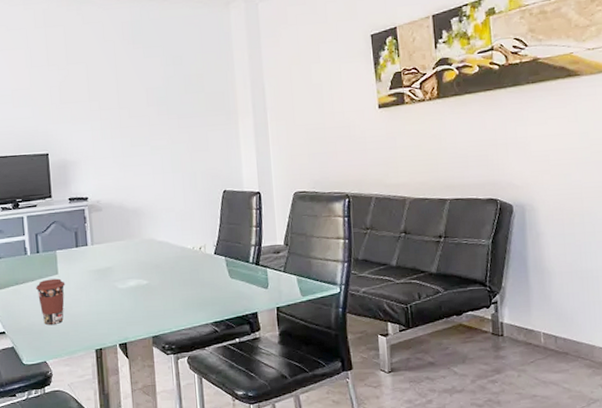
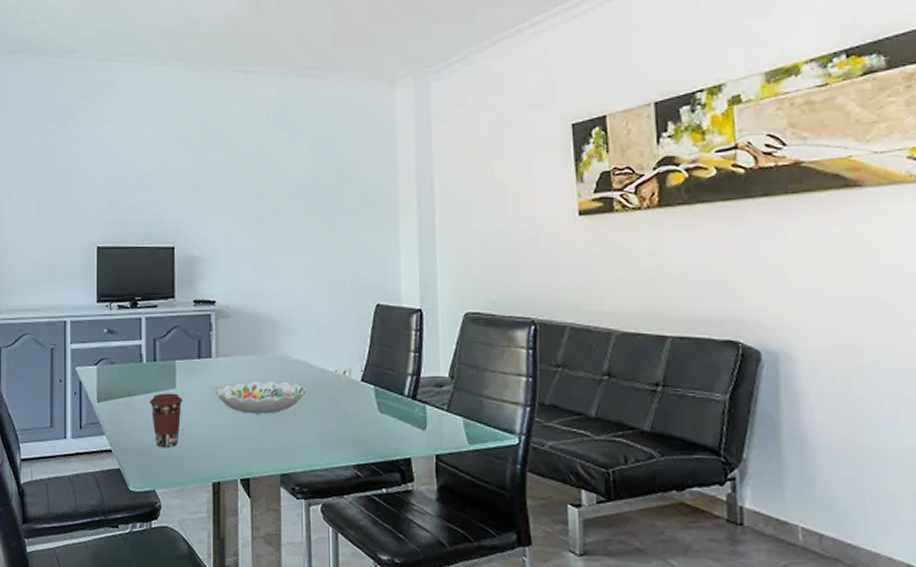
decorative bowl: none [93,259,170,290] -> present [216,379,306,414]

